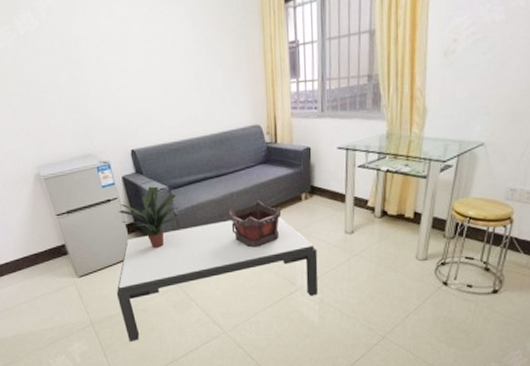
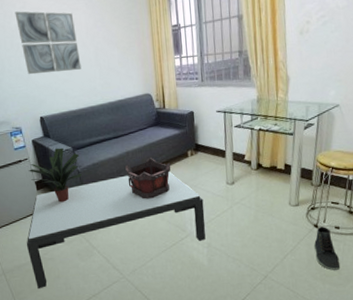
wall art: none [100,20,179,100] -> present [14,11,81,75]
sneaker: none [440,283,470,334] -> present [313,226,341,271]

